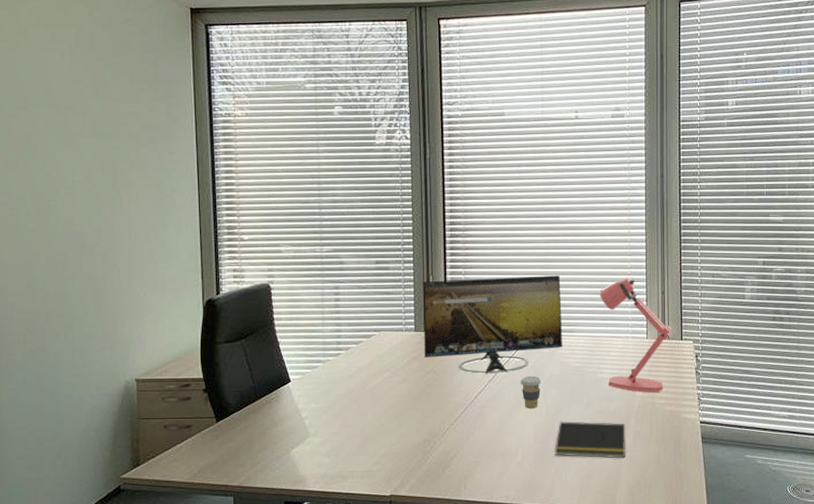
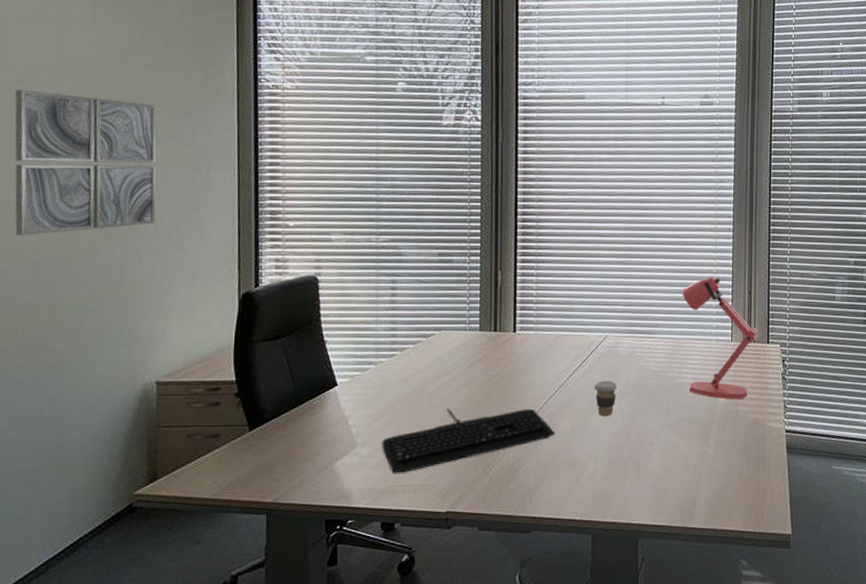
wall art: none [9,125,130,253] -> present [15,90,156,235]
keyboard: none [331,402,485,460] -> present [382,409,555,473]
computer monitor: present [423,275,563,374] -> none [489,271,642,378]
notepad: present [555,421,626,459] -> none [629,430,707,470]

